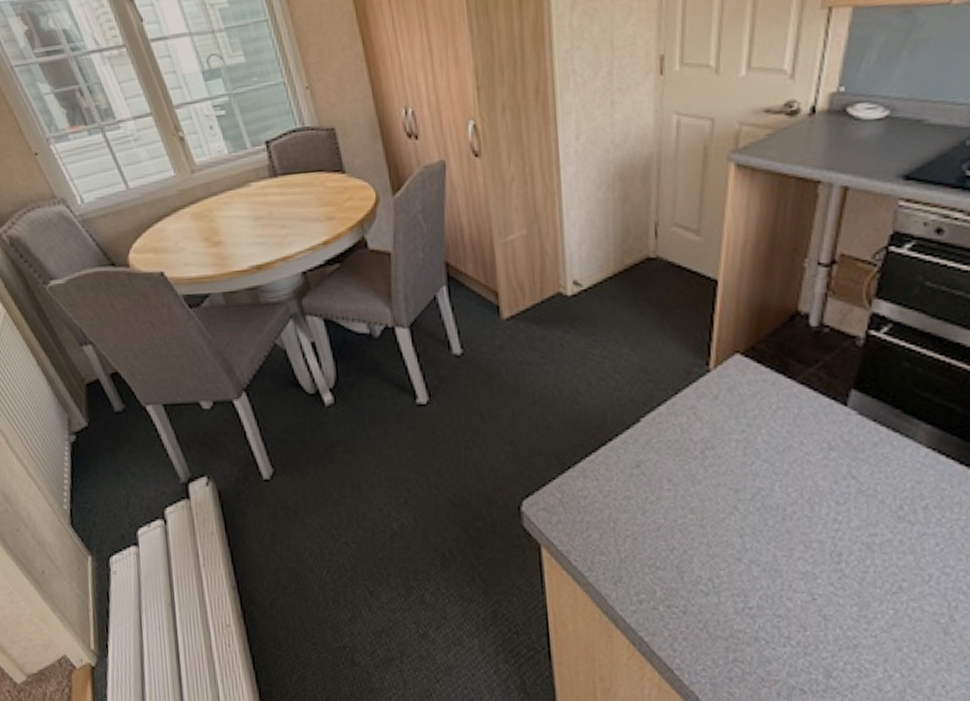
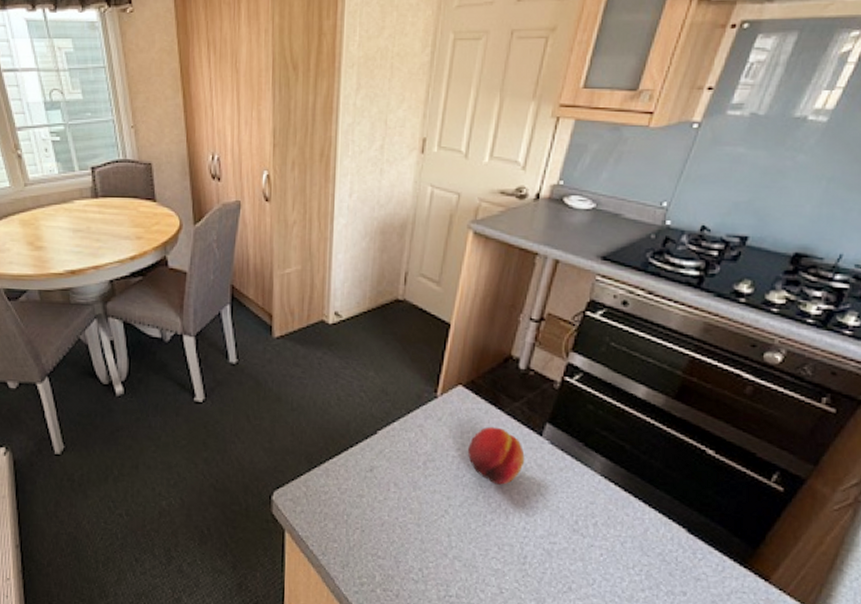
fruit: none [755,400,828,470] -> present [468,426,525,485]

